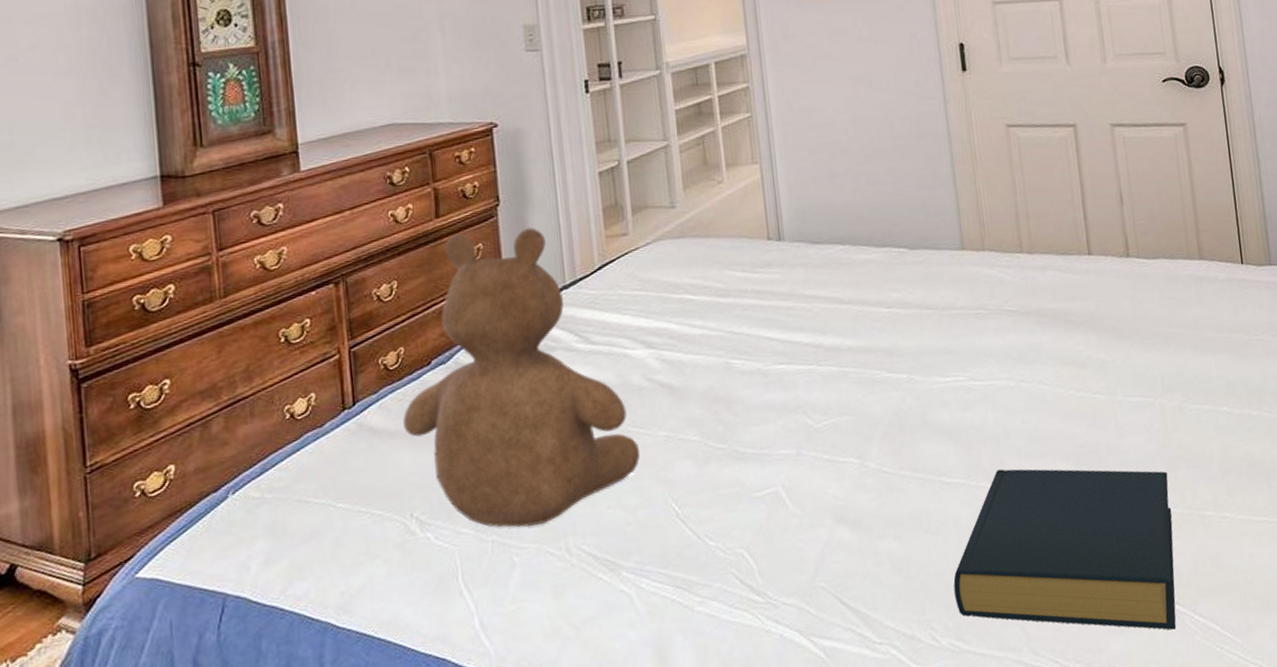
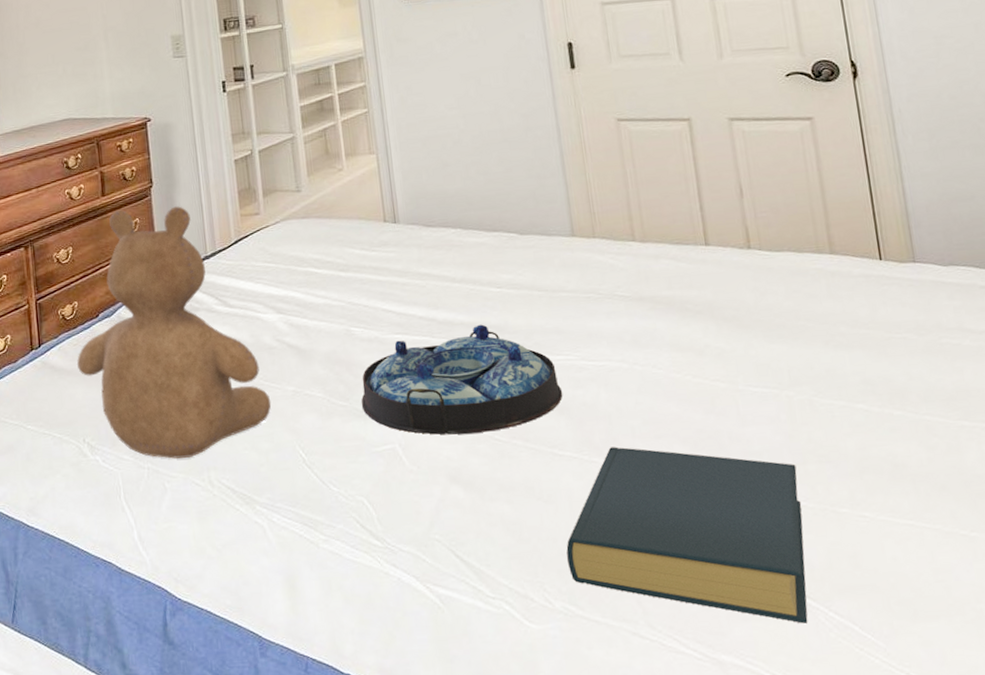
serving tray: none [741,348,952,473] -> present [361,324,563,435]

